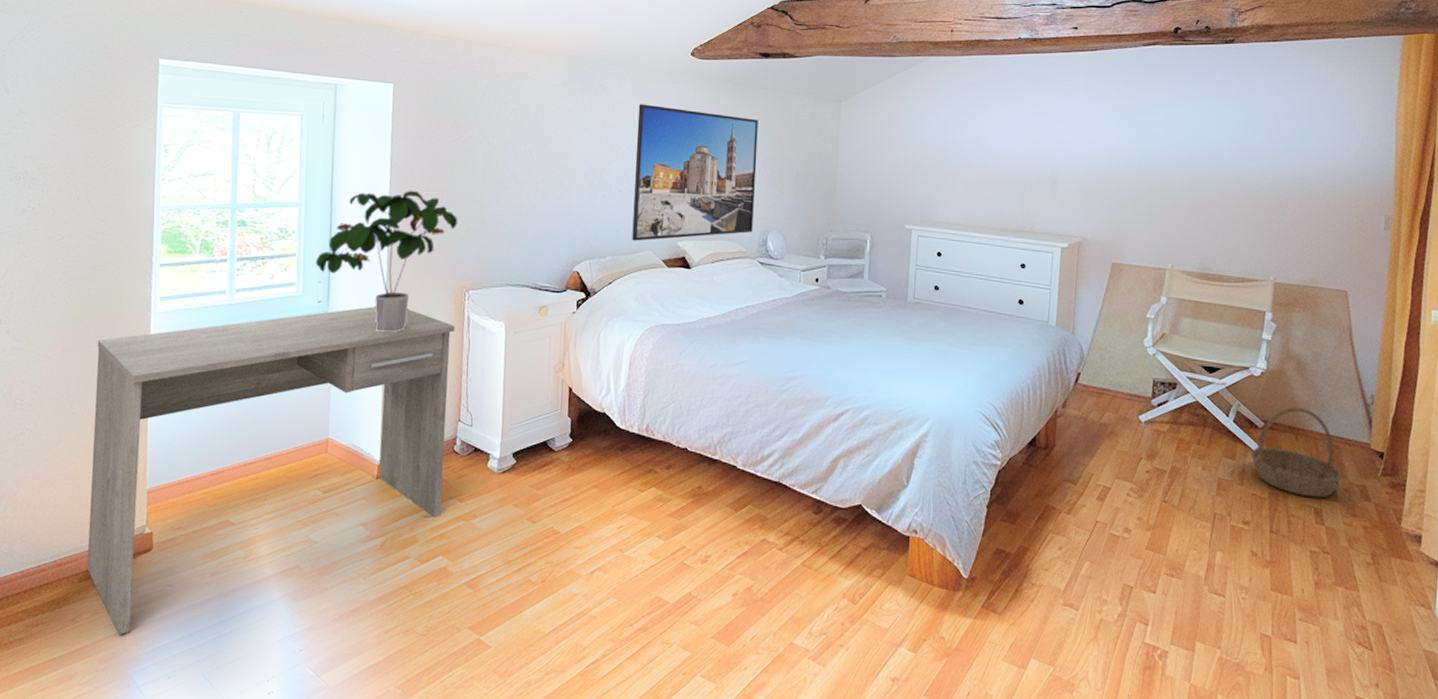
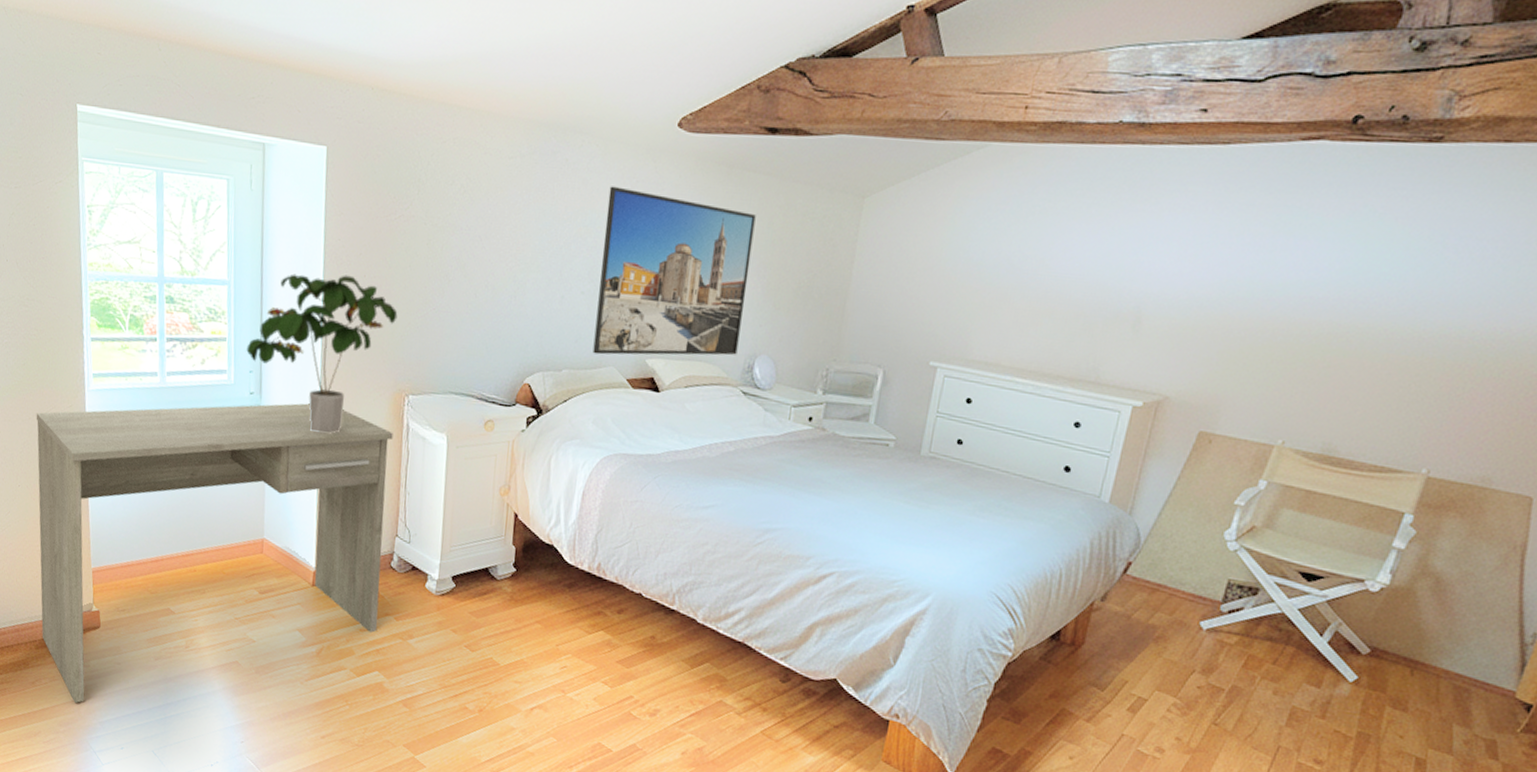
basket: present [1250,407,1343,498] -> none [1342,634,1468,748]

